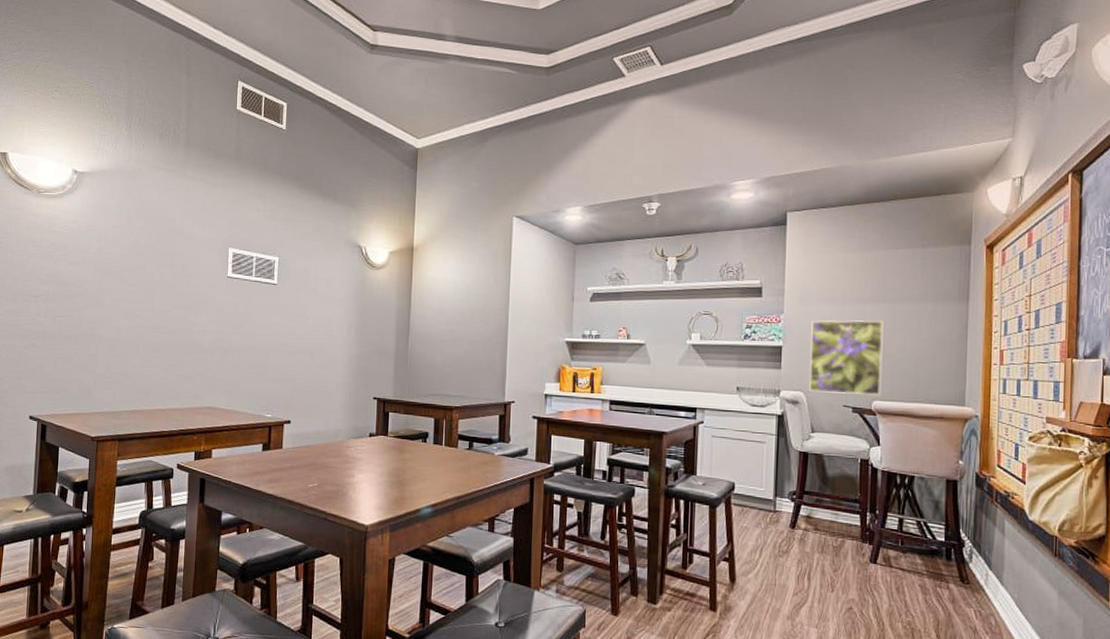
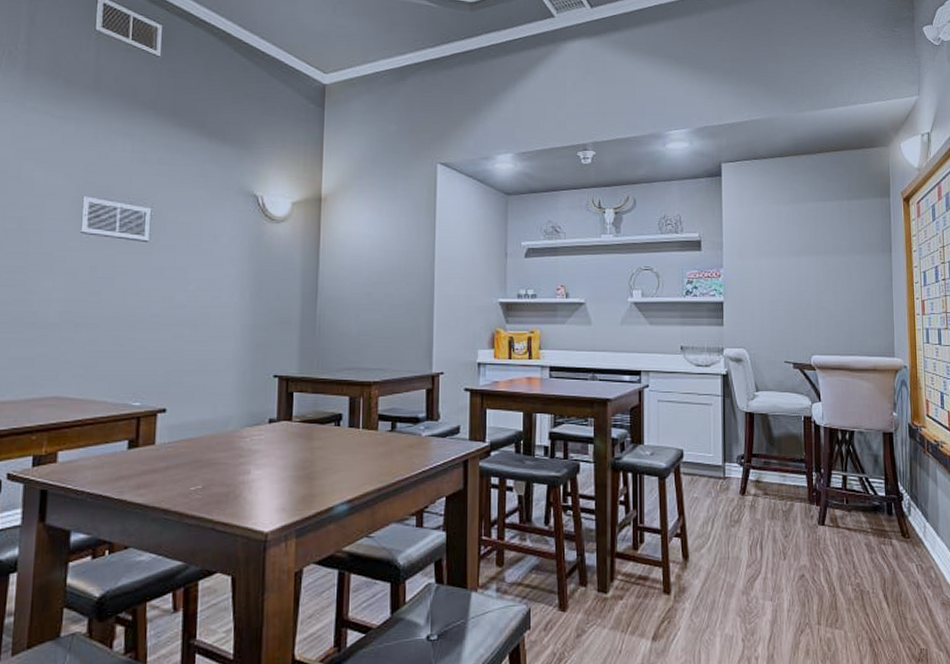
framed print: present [809,319,884,396] -> none [749,273,819,350]

